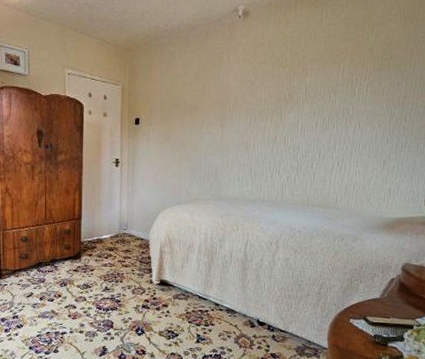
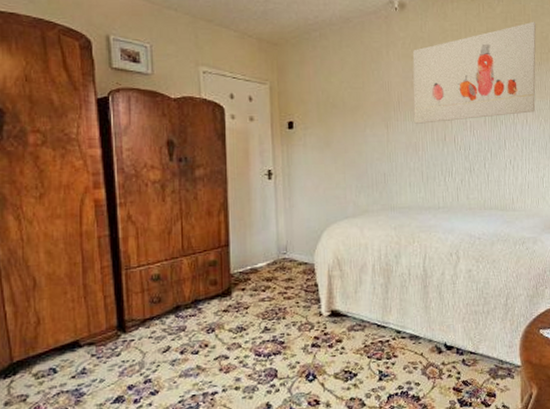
wall art: none [248,27,381,124] -> present [412,21,537,124]

